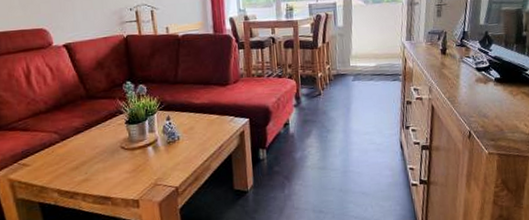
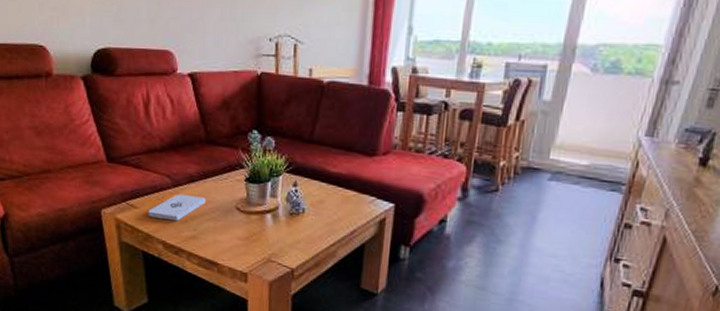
notepad: none [40,144,93,171] -> present [148,193,206,222]

